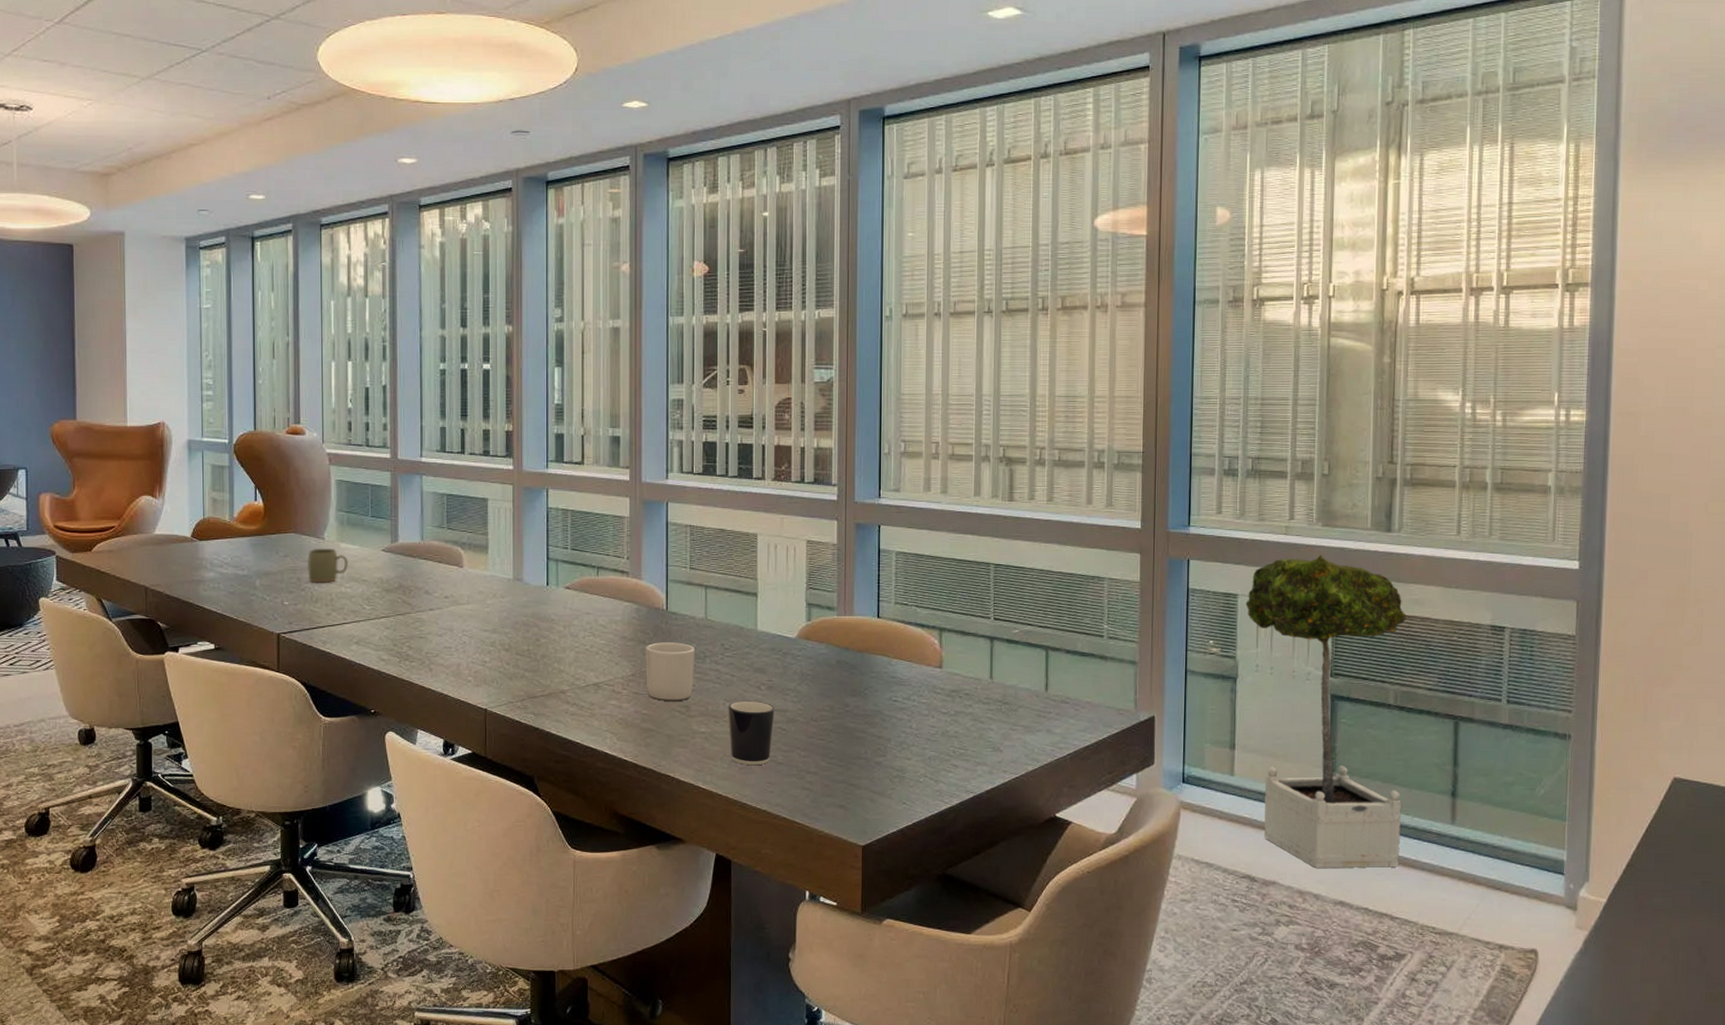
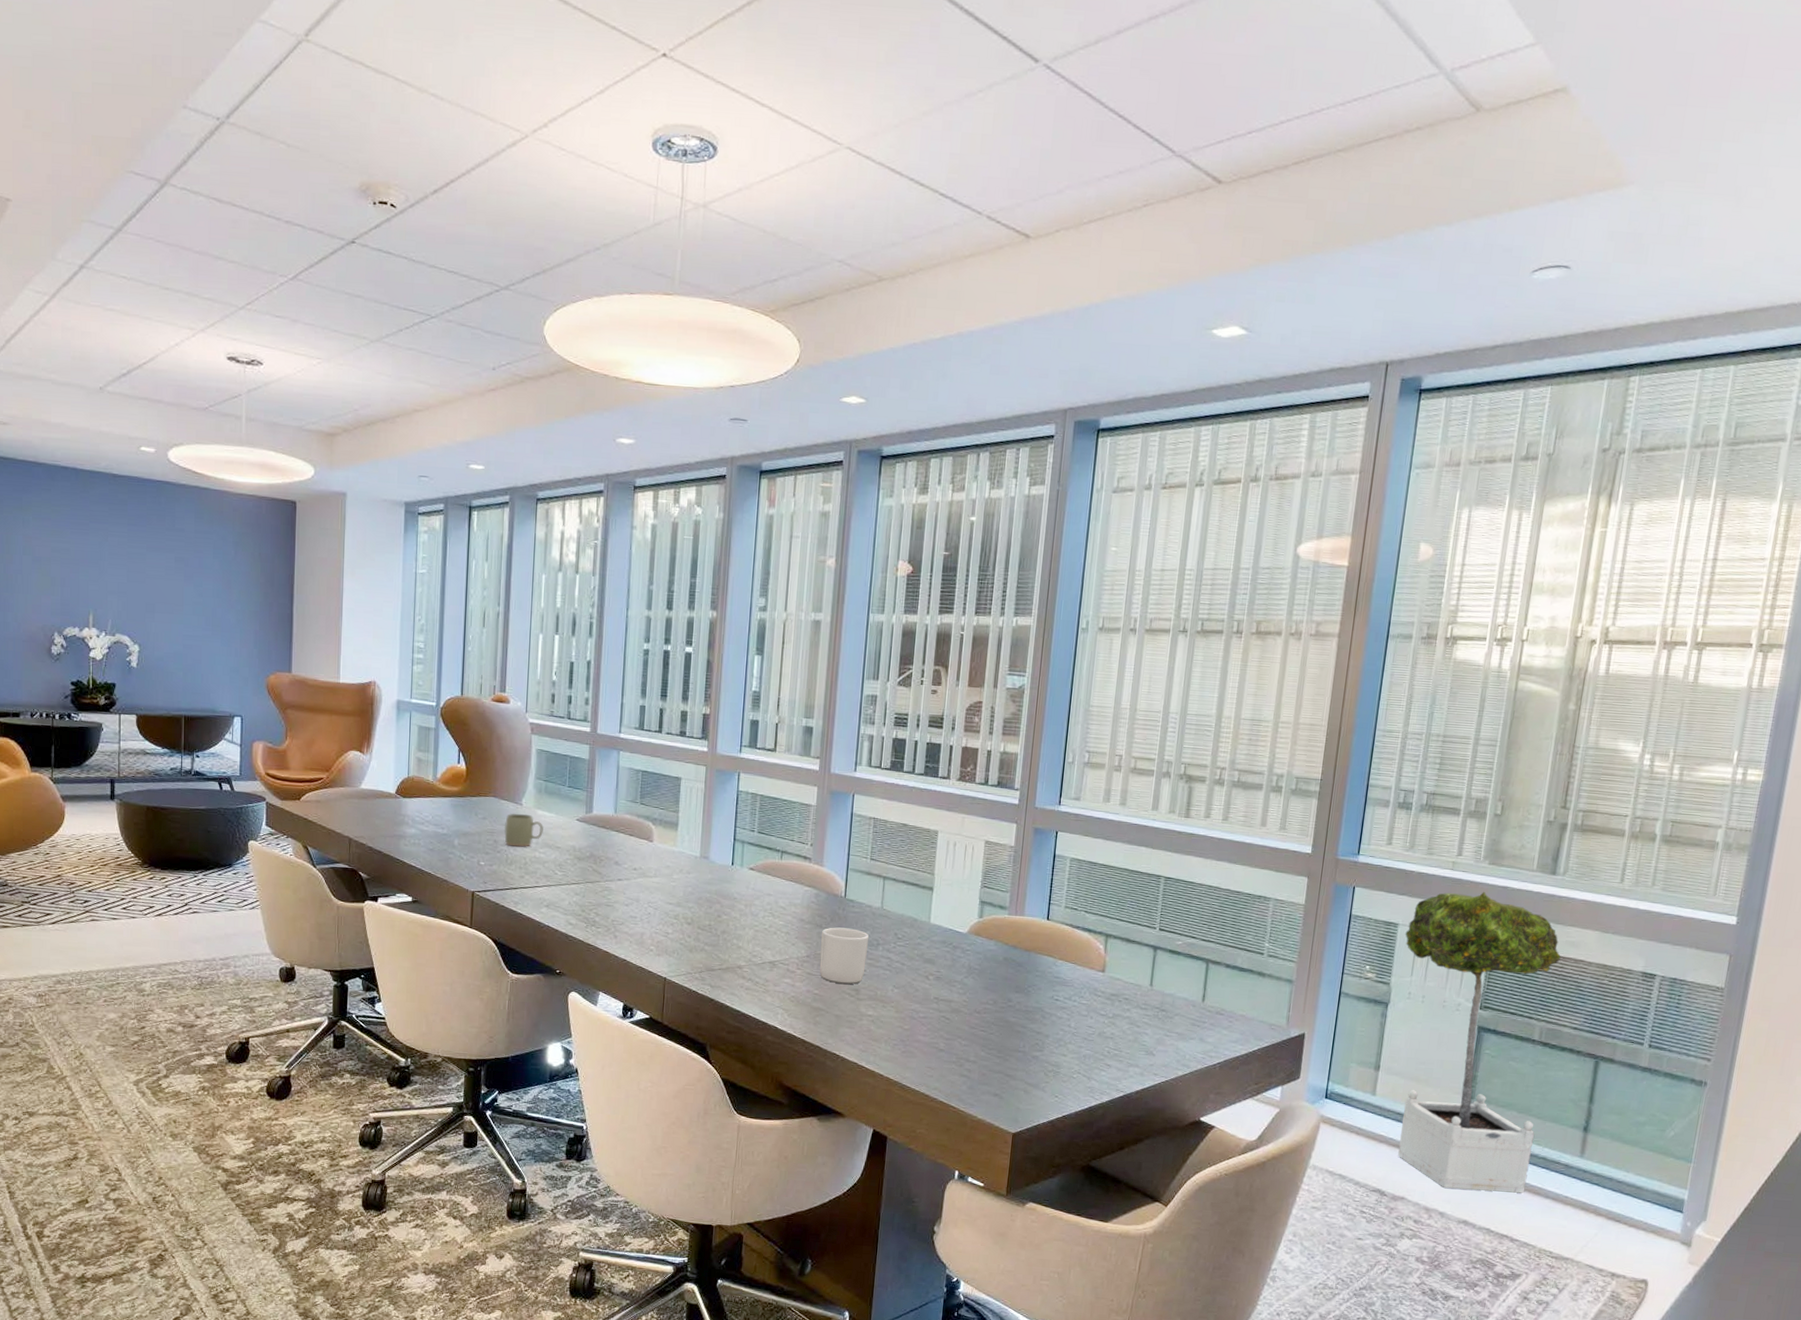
mug: present [728,700,775,766] -> none [895,988,941,1051]

